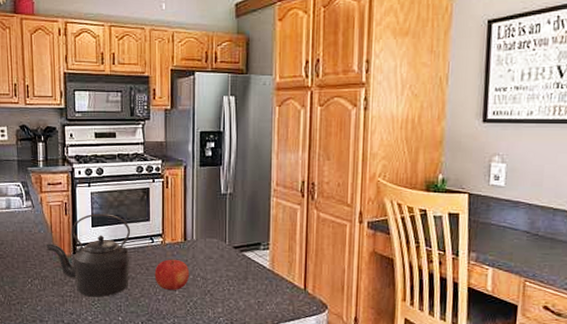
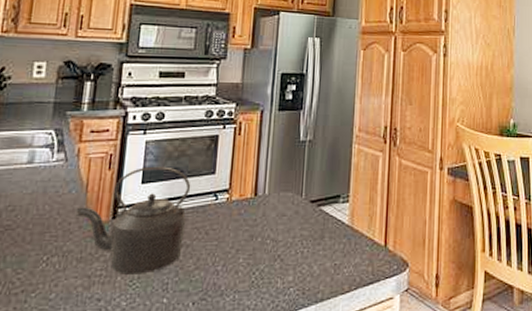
fruit: present [154,259,190,290] -> none [214,220,258,258]

